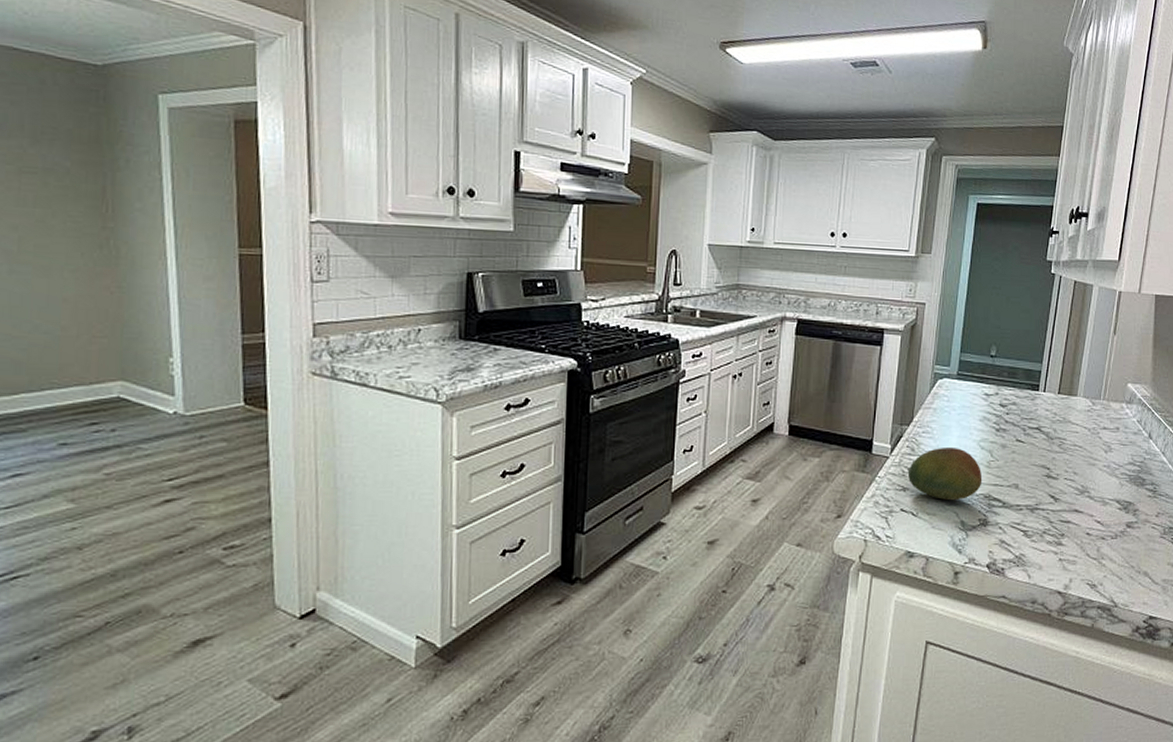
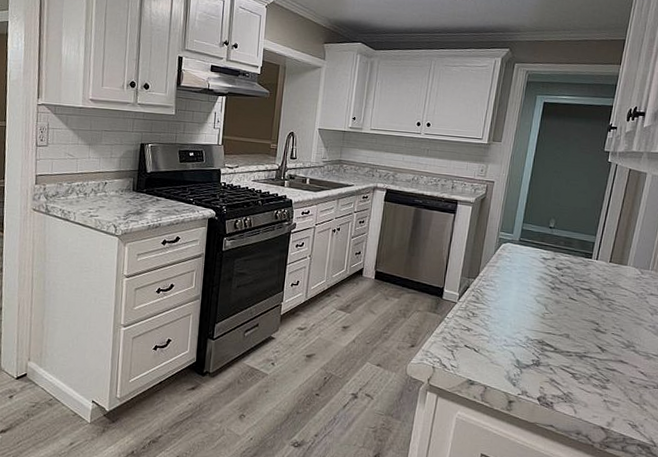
fruit: present [909,446,983,501] -> none [473,298,537,343]

